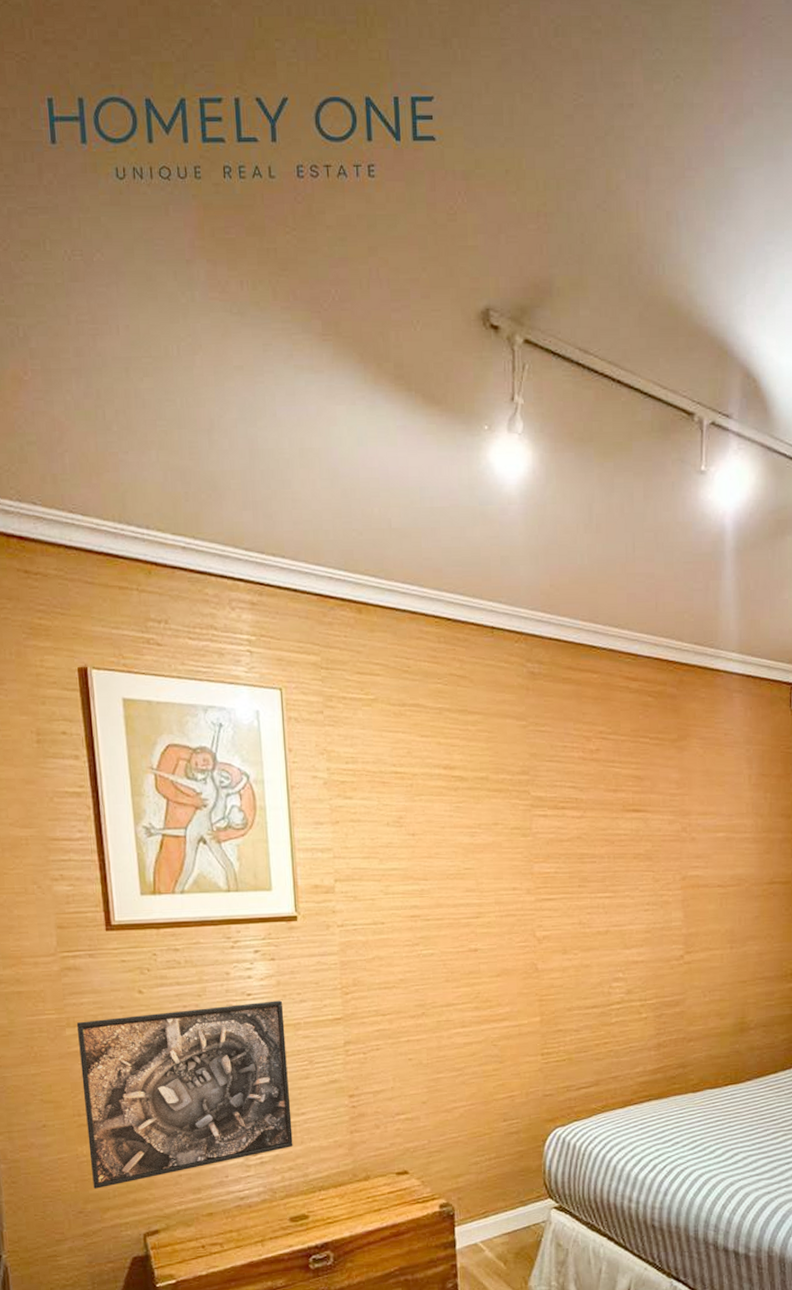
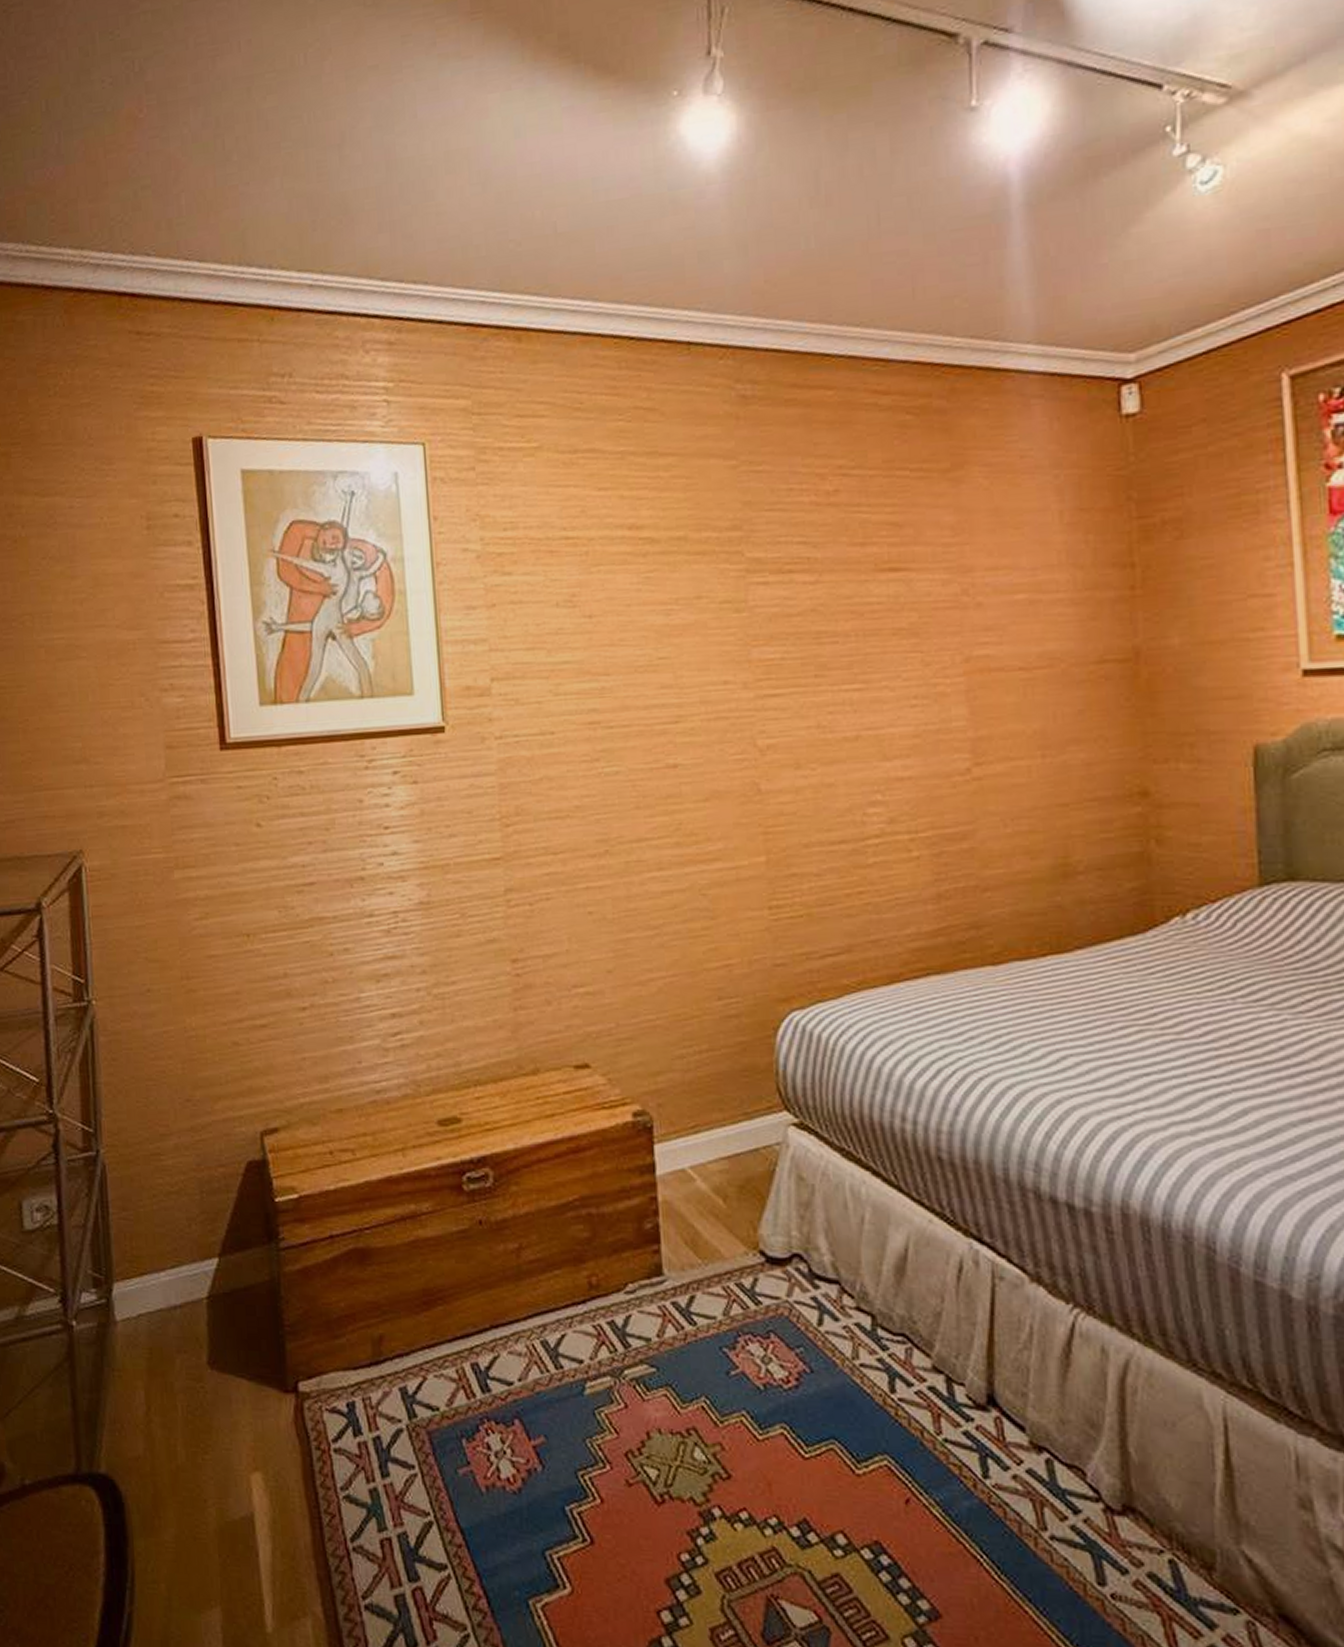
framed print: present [76,1000,293,1189] -> none [186,835,441,1071]

